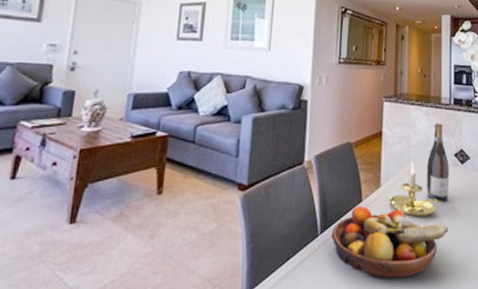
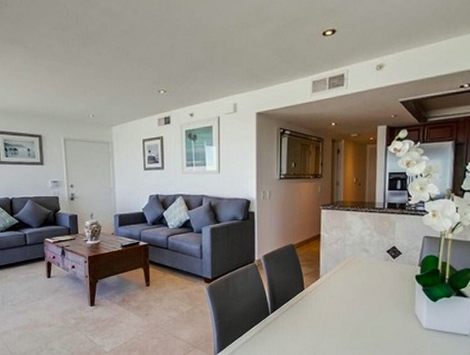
fruit bowl: present [331,205,449,279] -> none [280,293,380,346]
candle holder: present [388,161,443,217] -> none [327,257,375,301]
wine bottle: present [426,123,449,201] -> none [360,225,382,289]

